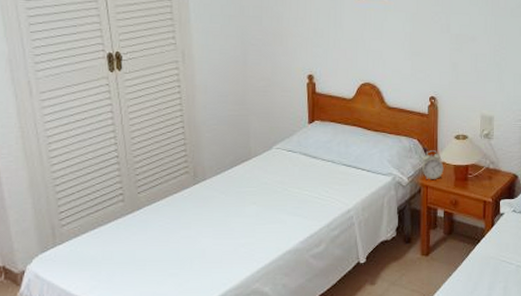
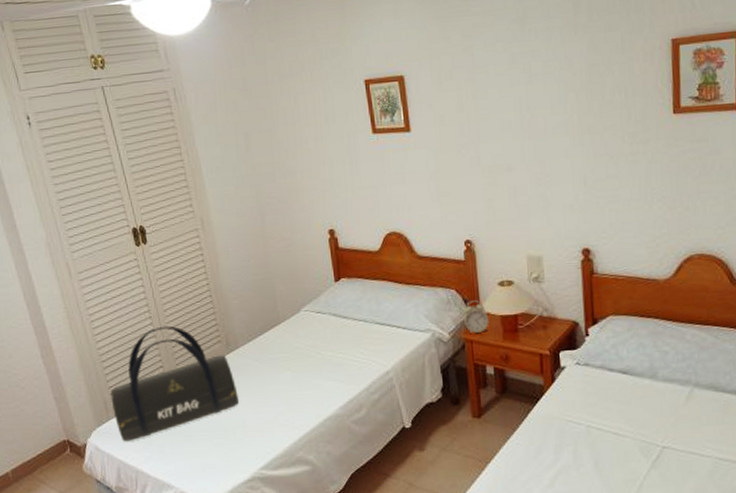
duffel bag: none [60,153,200,269] -> present [110,325,239,442]

